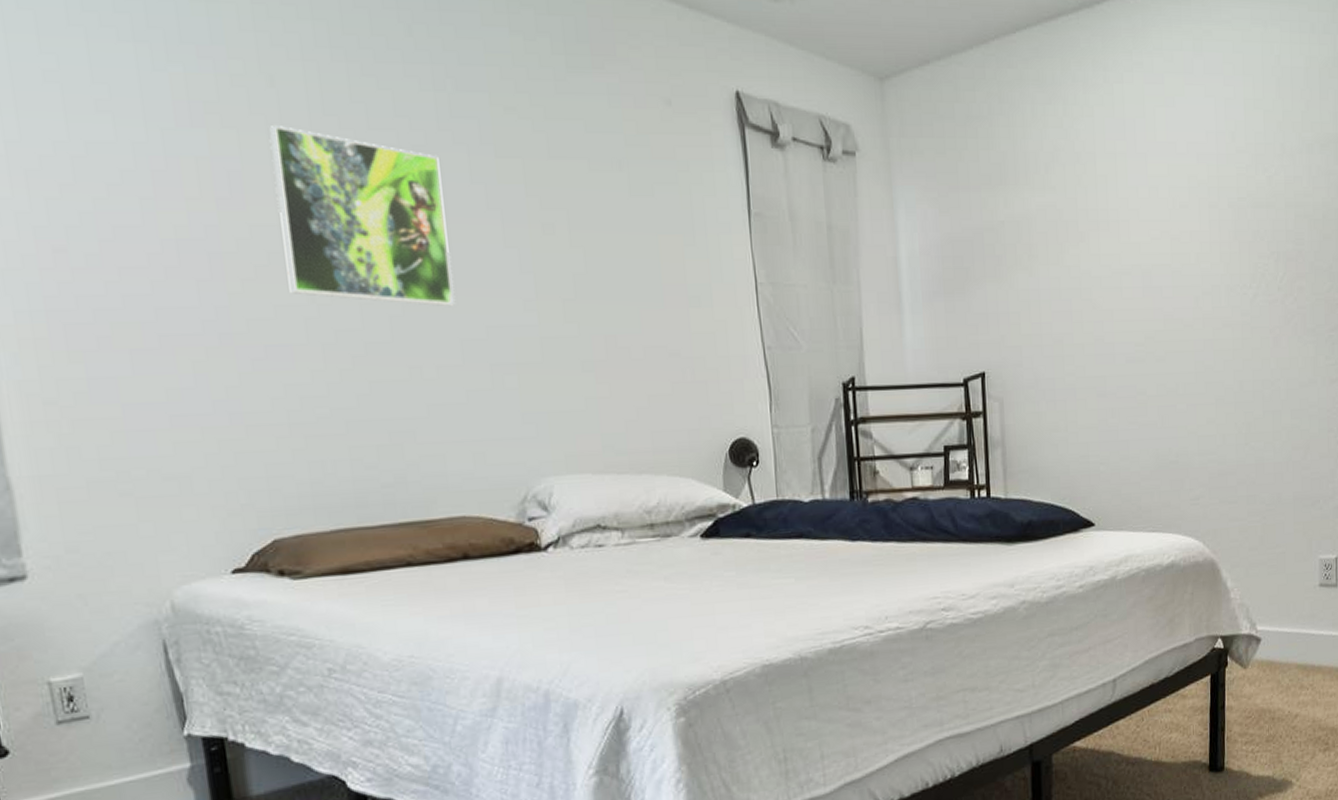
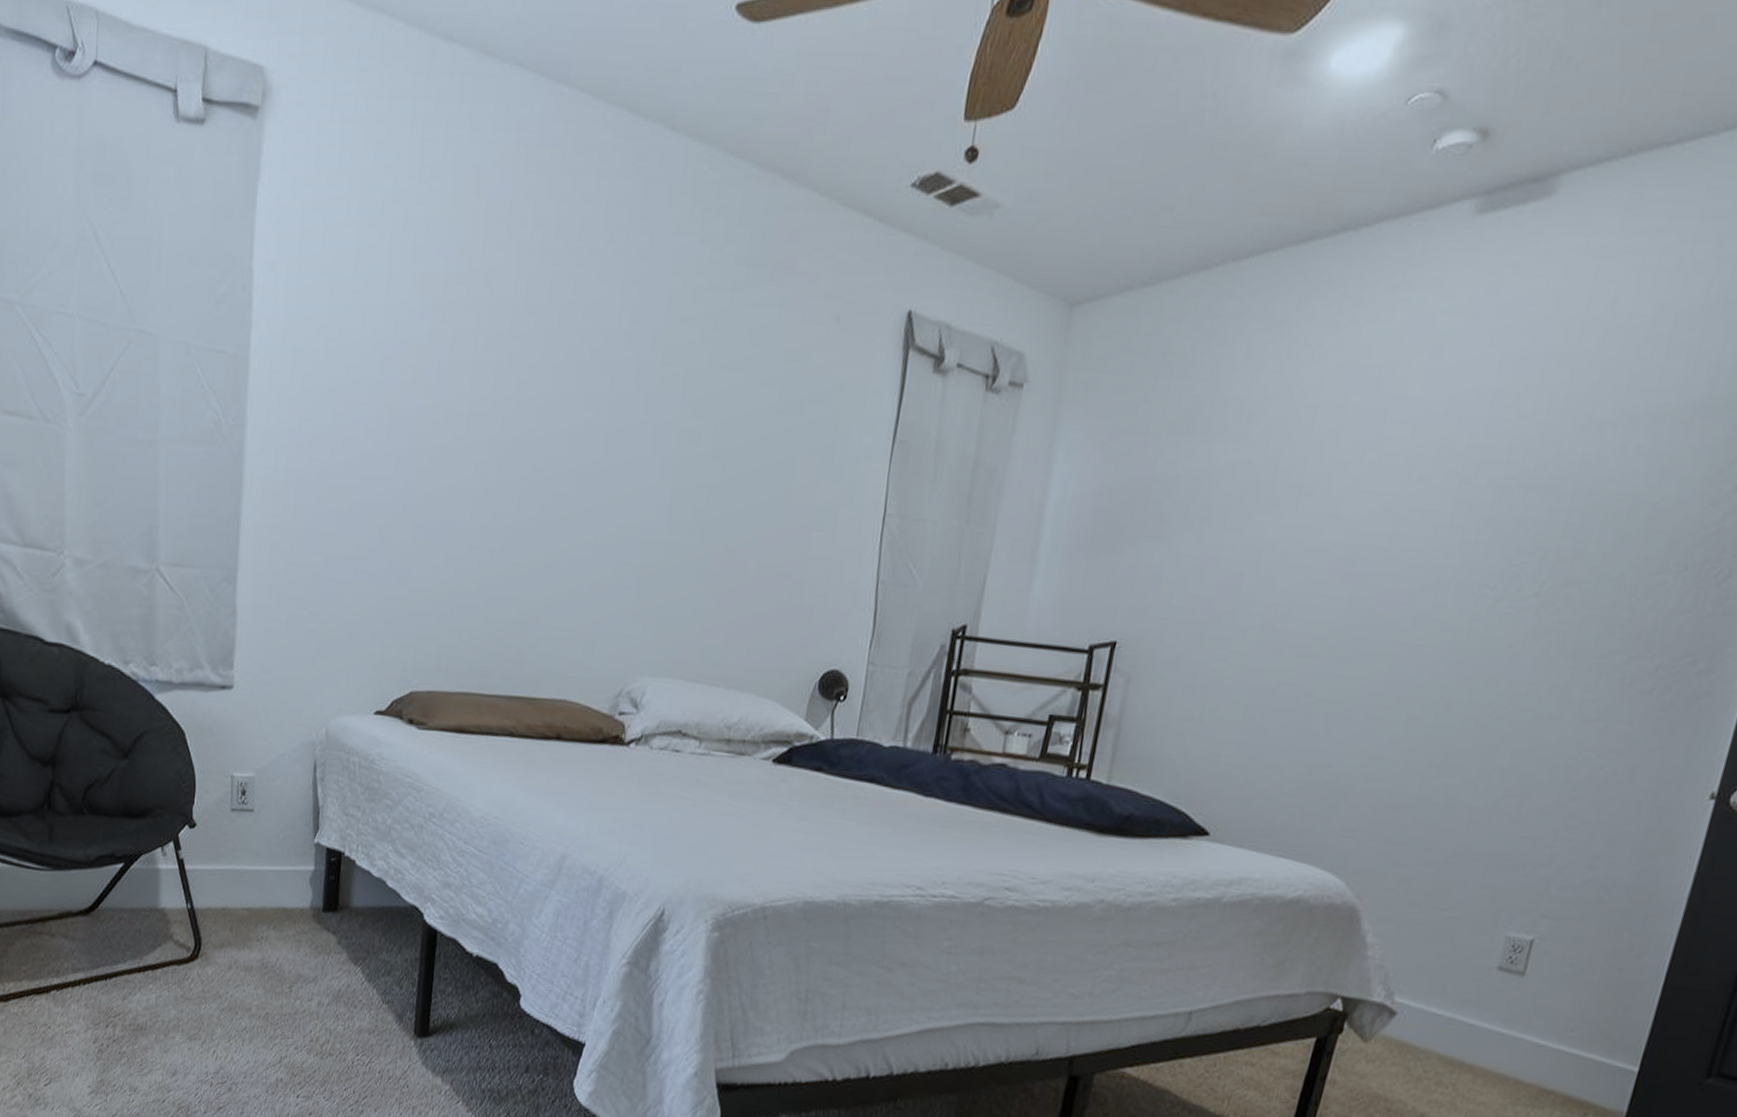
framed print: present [269,126,455,306] -> none [466,322,612,502]

